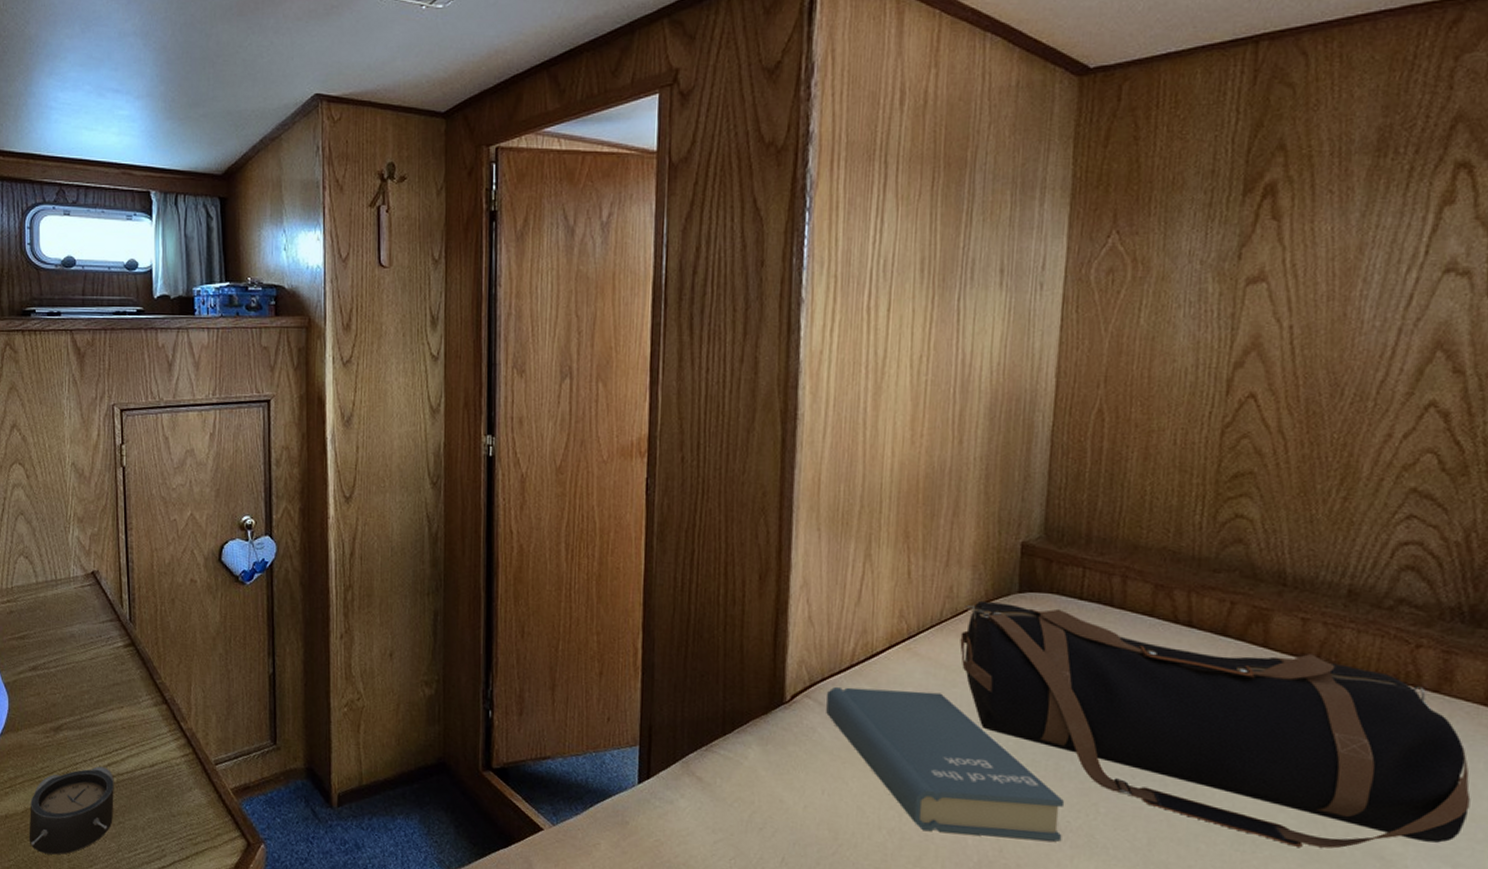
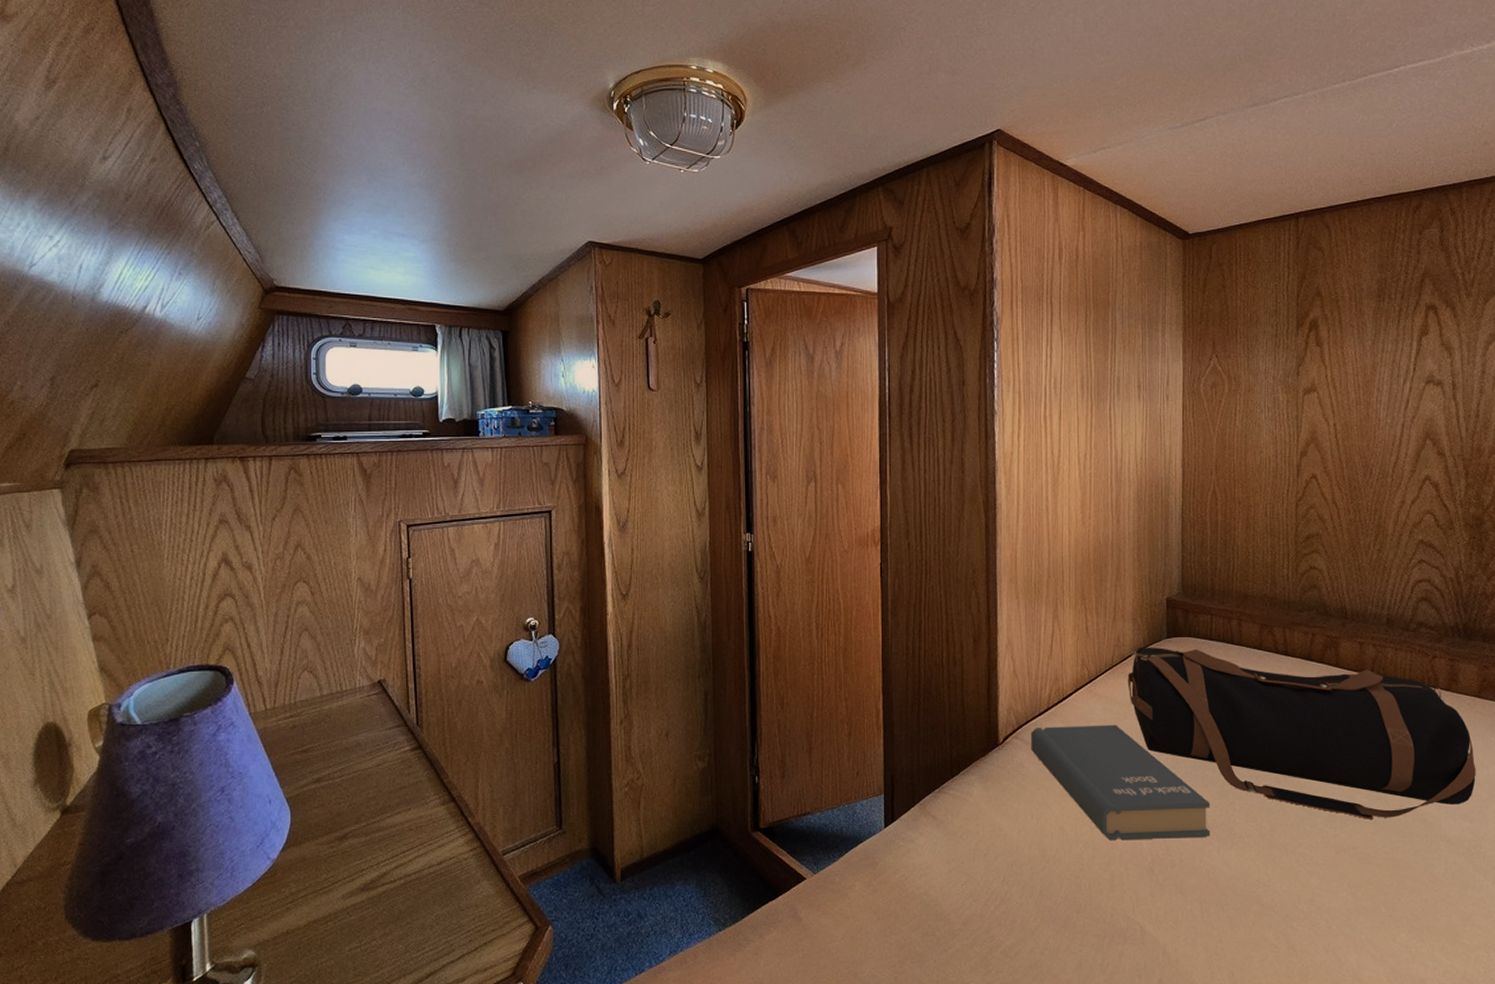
alarm clock: present [29,766,114,855] -> none [311,870,401,965]

